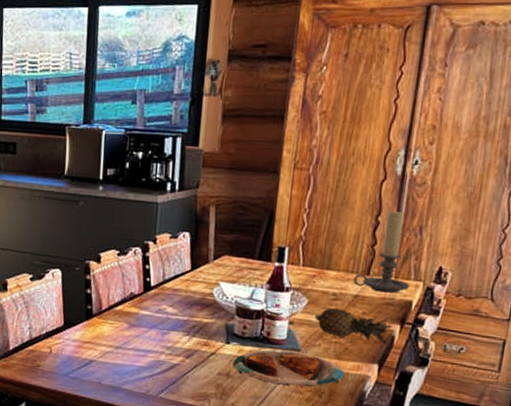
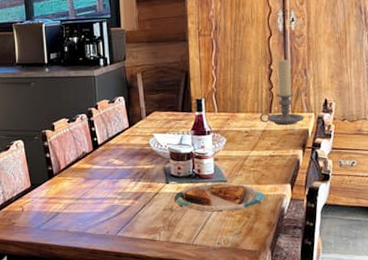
fruit: present [315,307,392,344] -> none [234,142,296,167]

